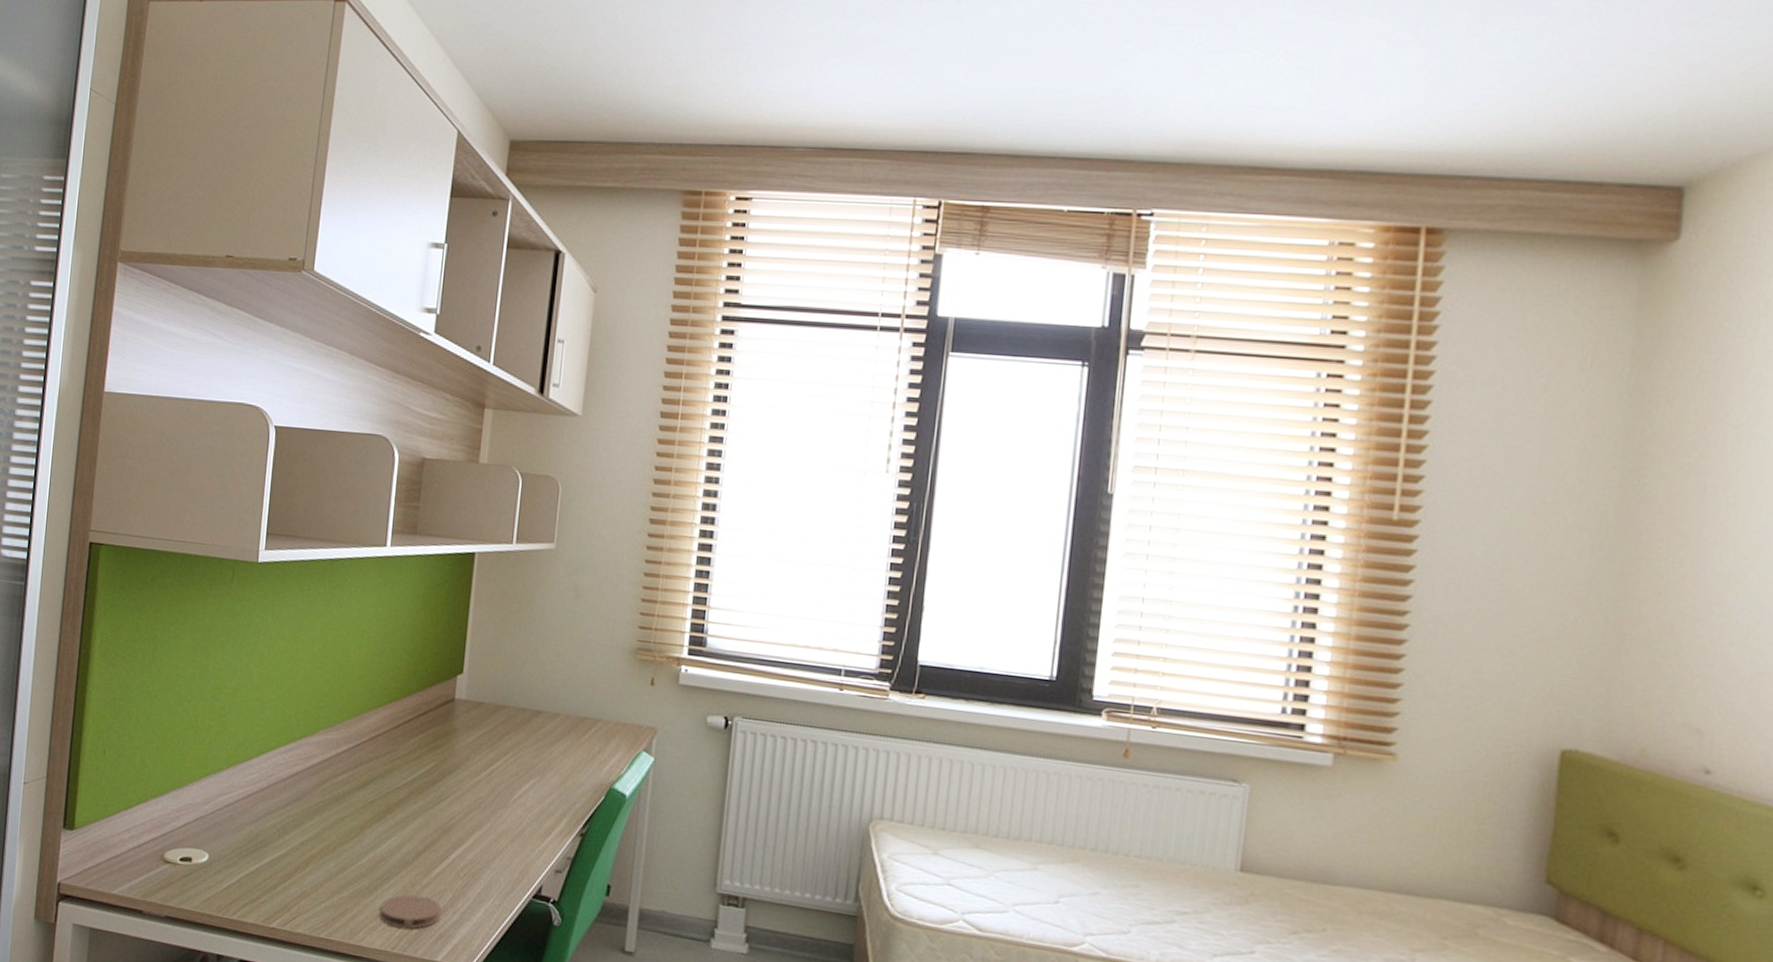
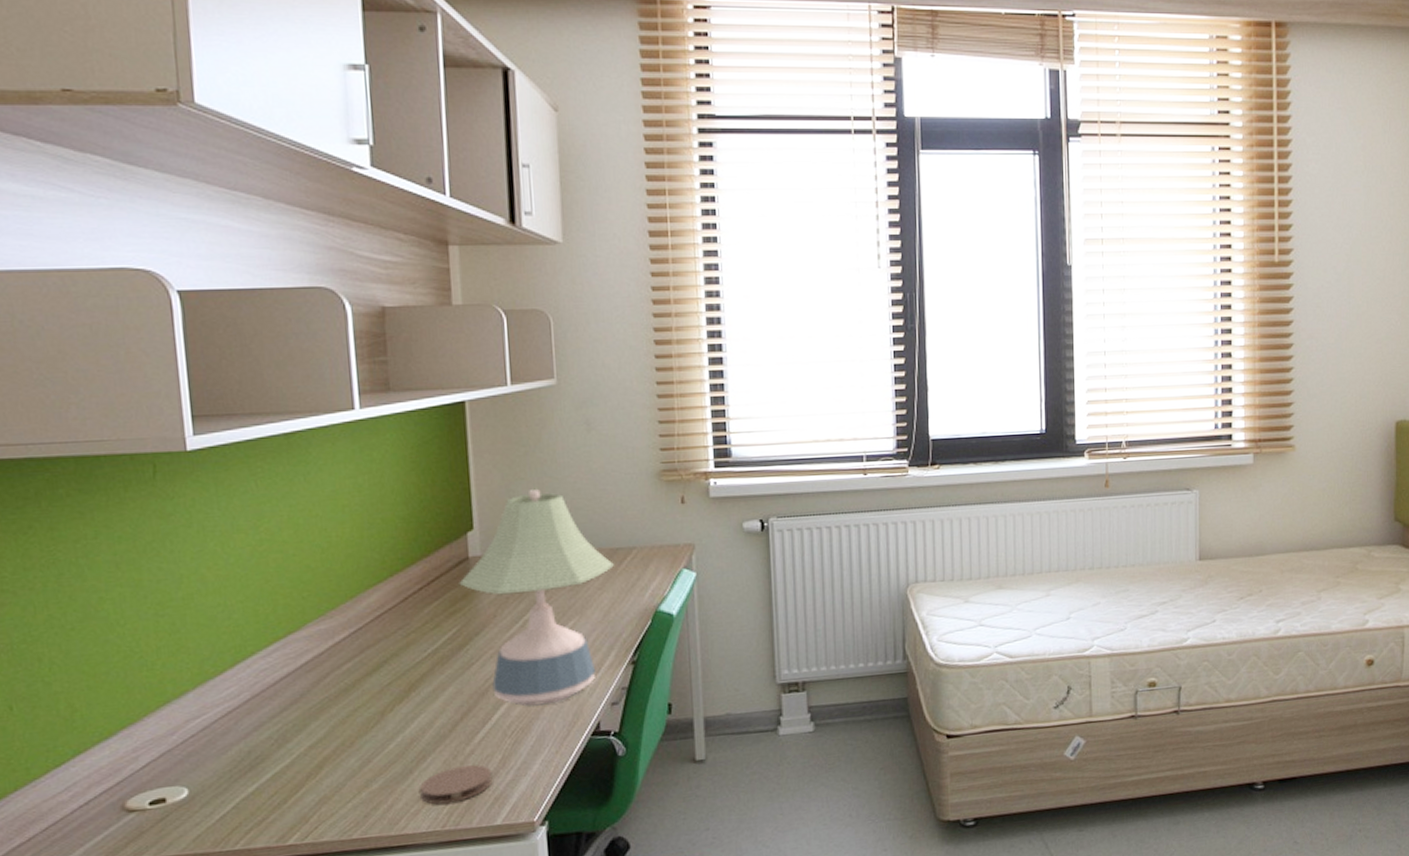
desk lamp: none [443,645,579,857] -> present [459,489,614,706]

